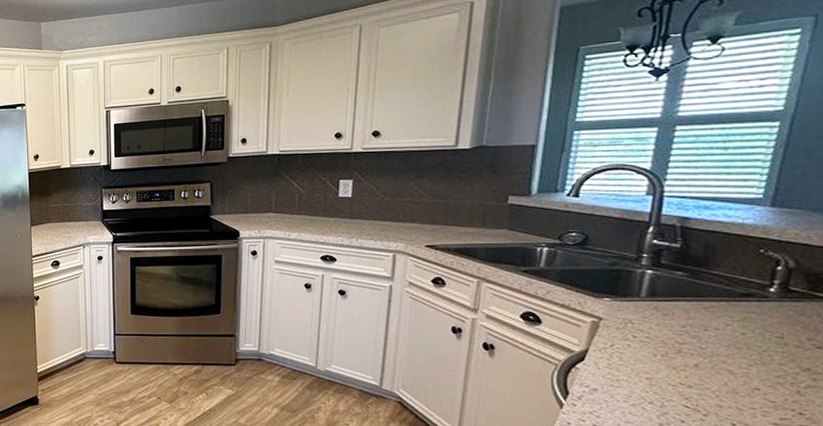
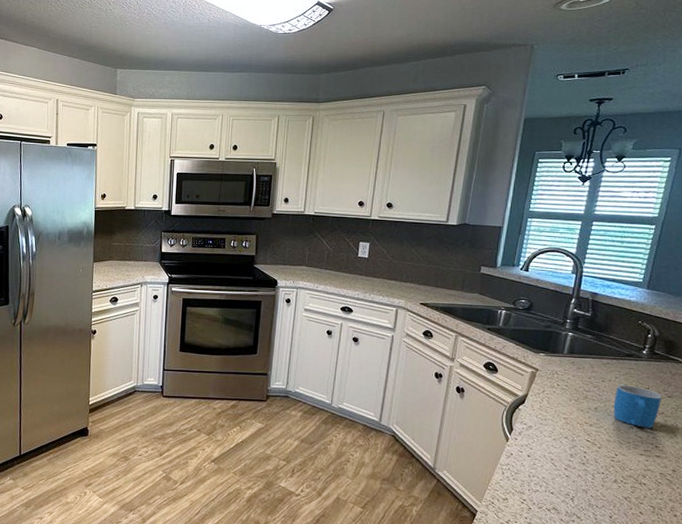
mug: none [725,333,805,390] -> present [613,384,661,429]

